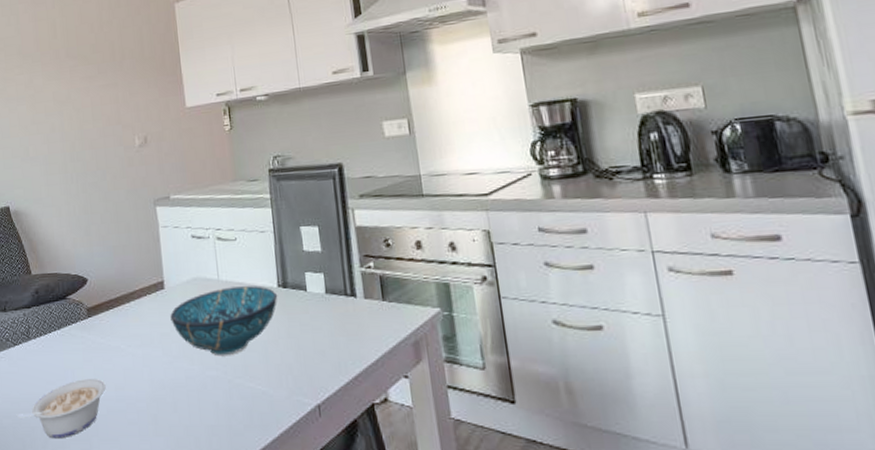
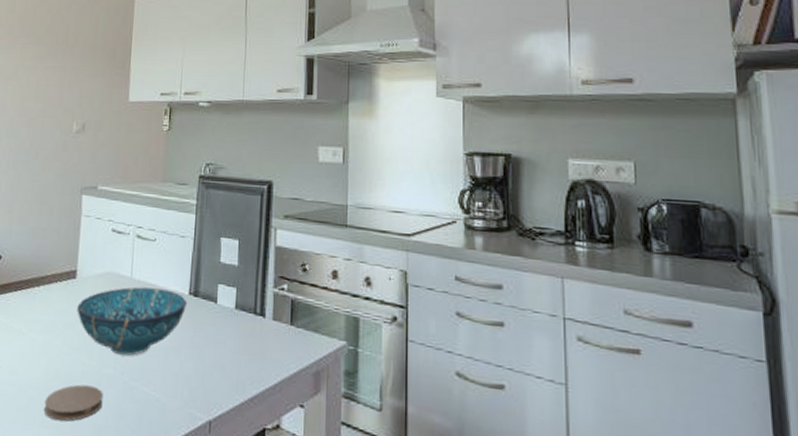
coaster: none [154,389,212,428] -> present [44,384,104,422]

